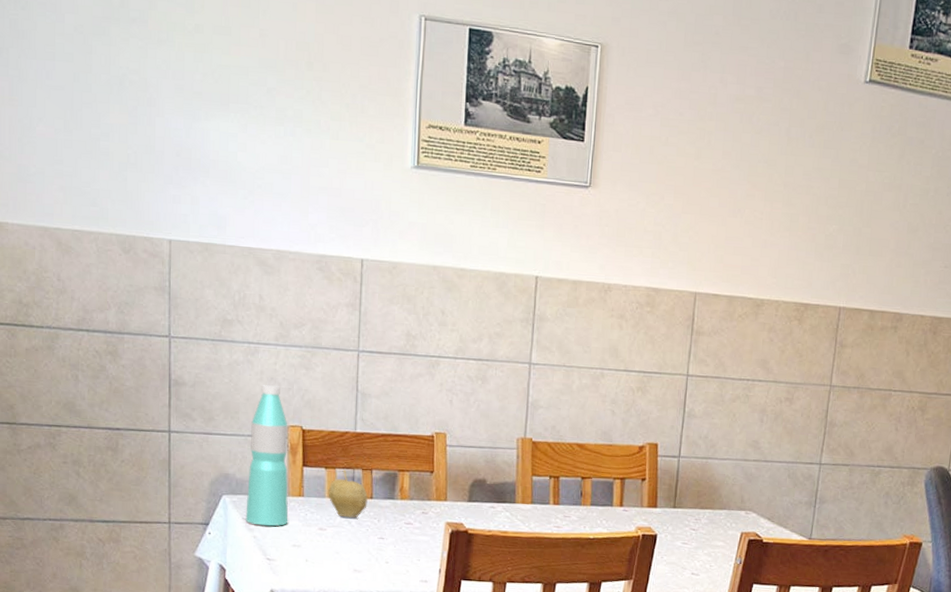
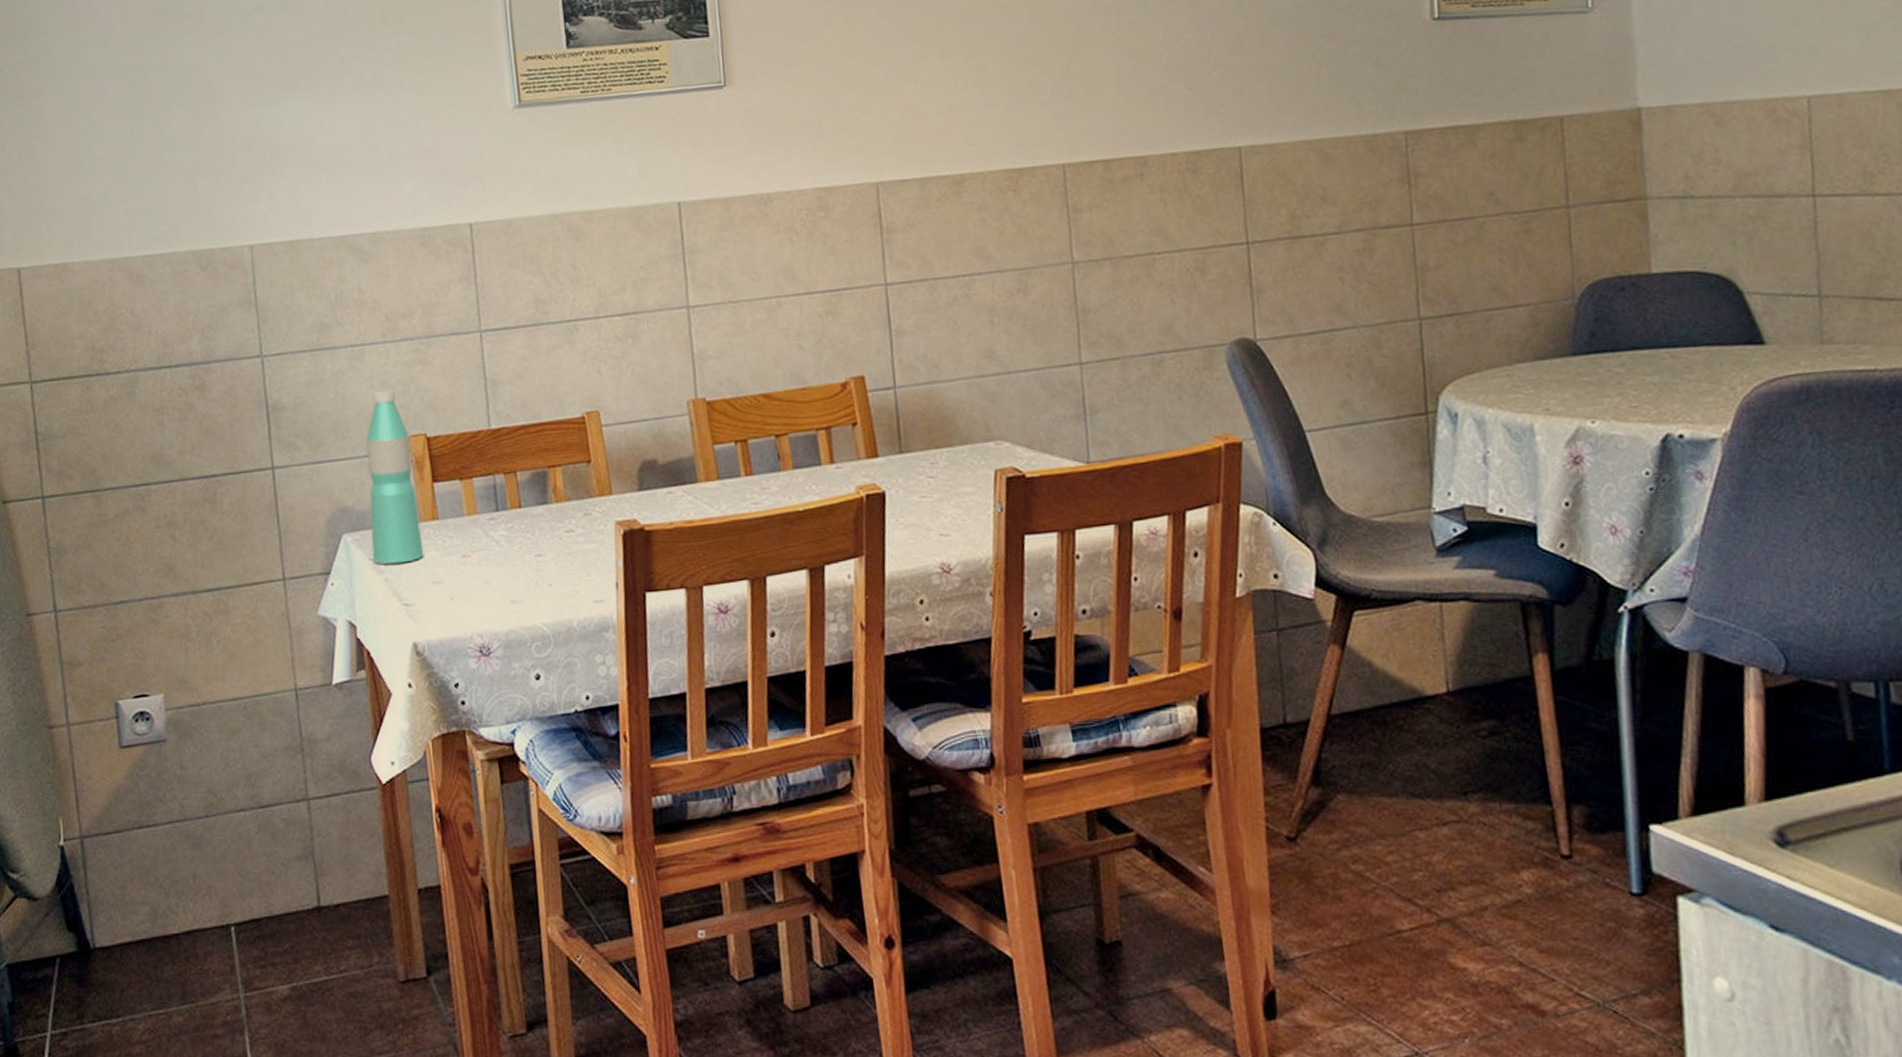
fruit: present [328,470,368,518] -> none [466,477,516,537]

